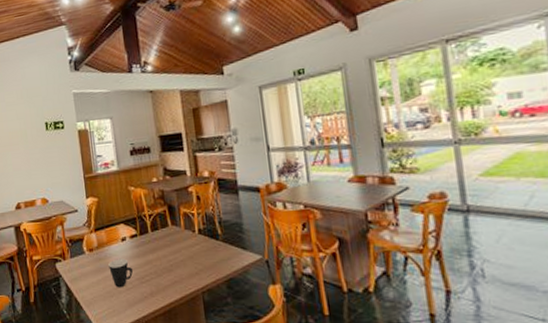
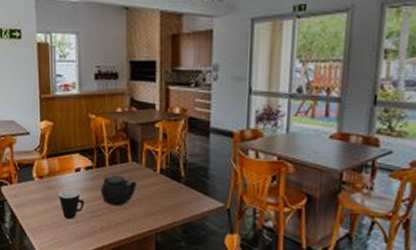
teapot: none [146,240,180,270] -> present [100,175,138,206]

